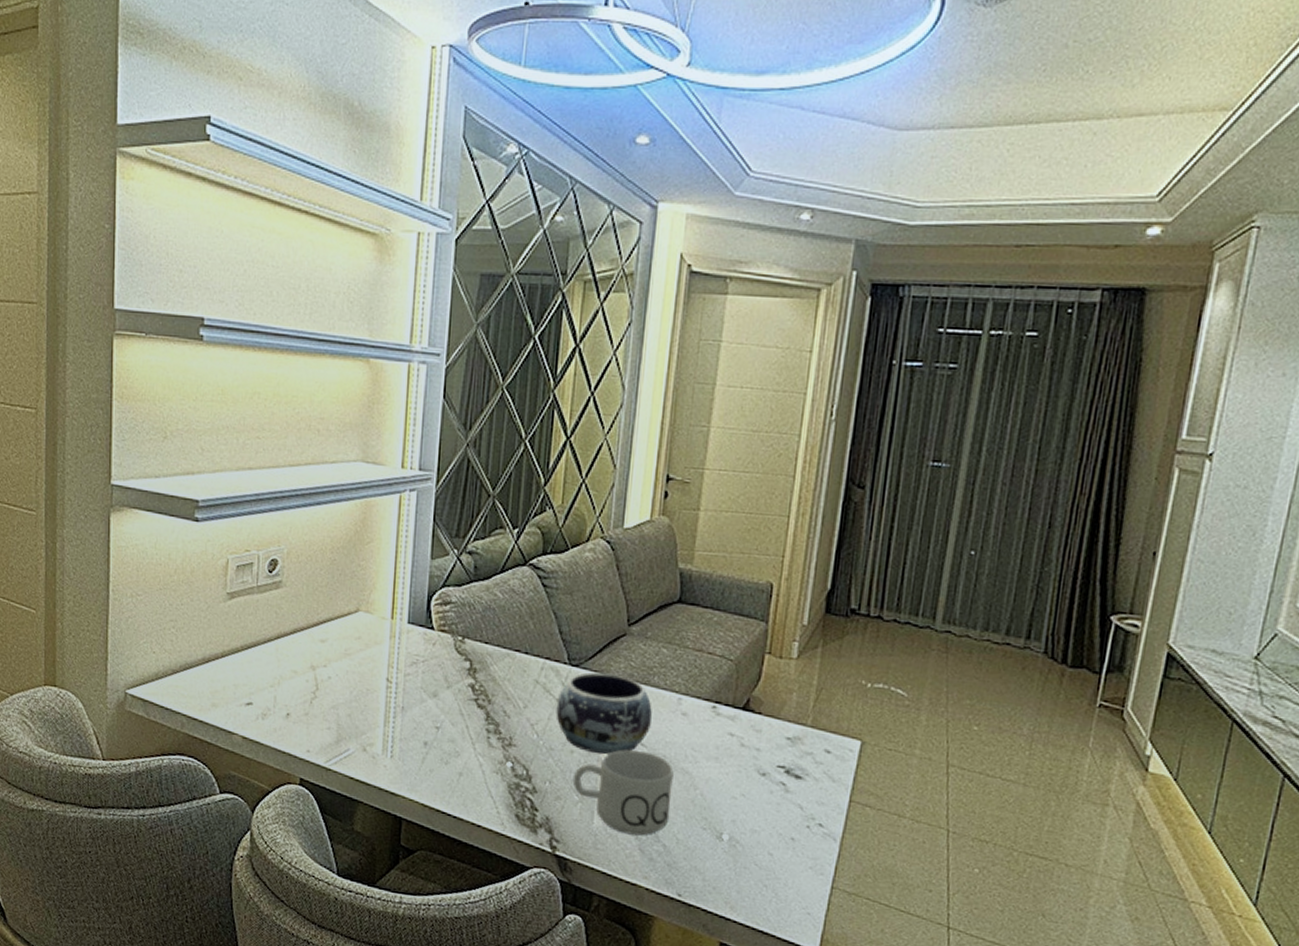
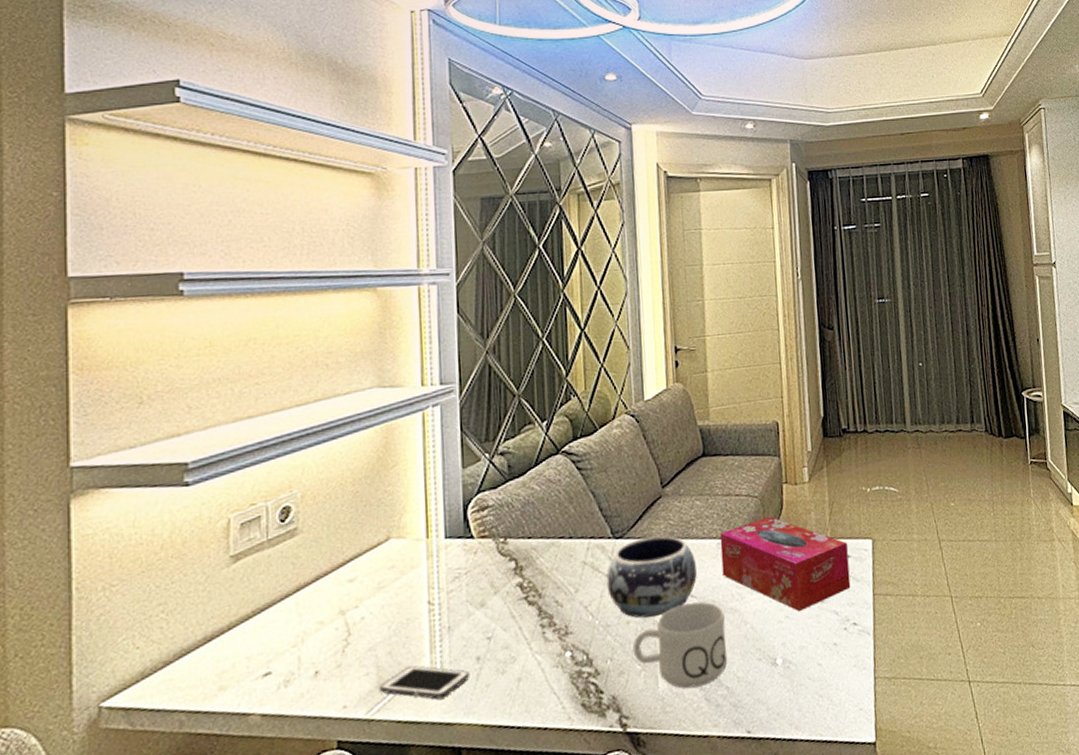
cell phone: none [337,731,417,770] -> present [379,665,470,700]
tissue box: none [679,685,829,794] -> present [719,517,851,611]

